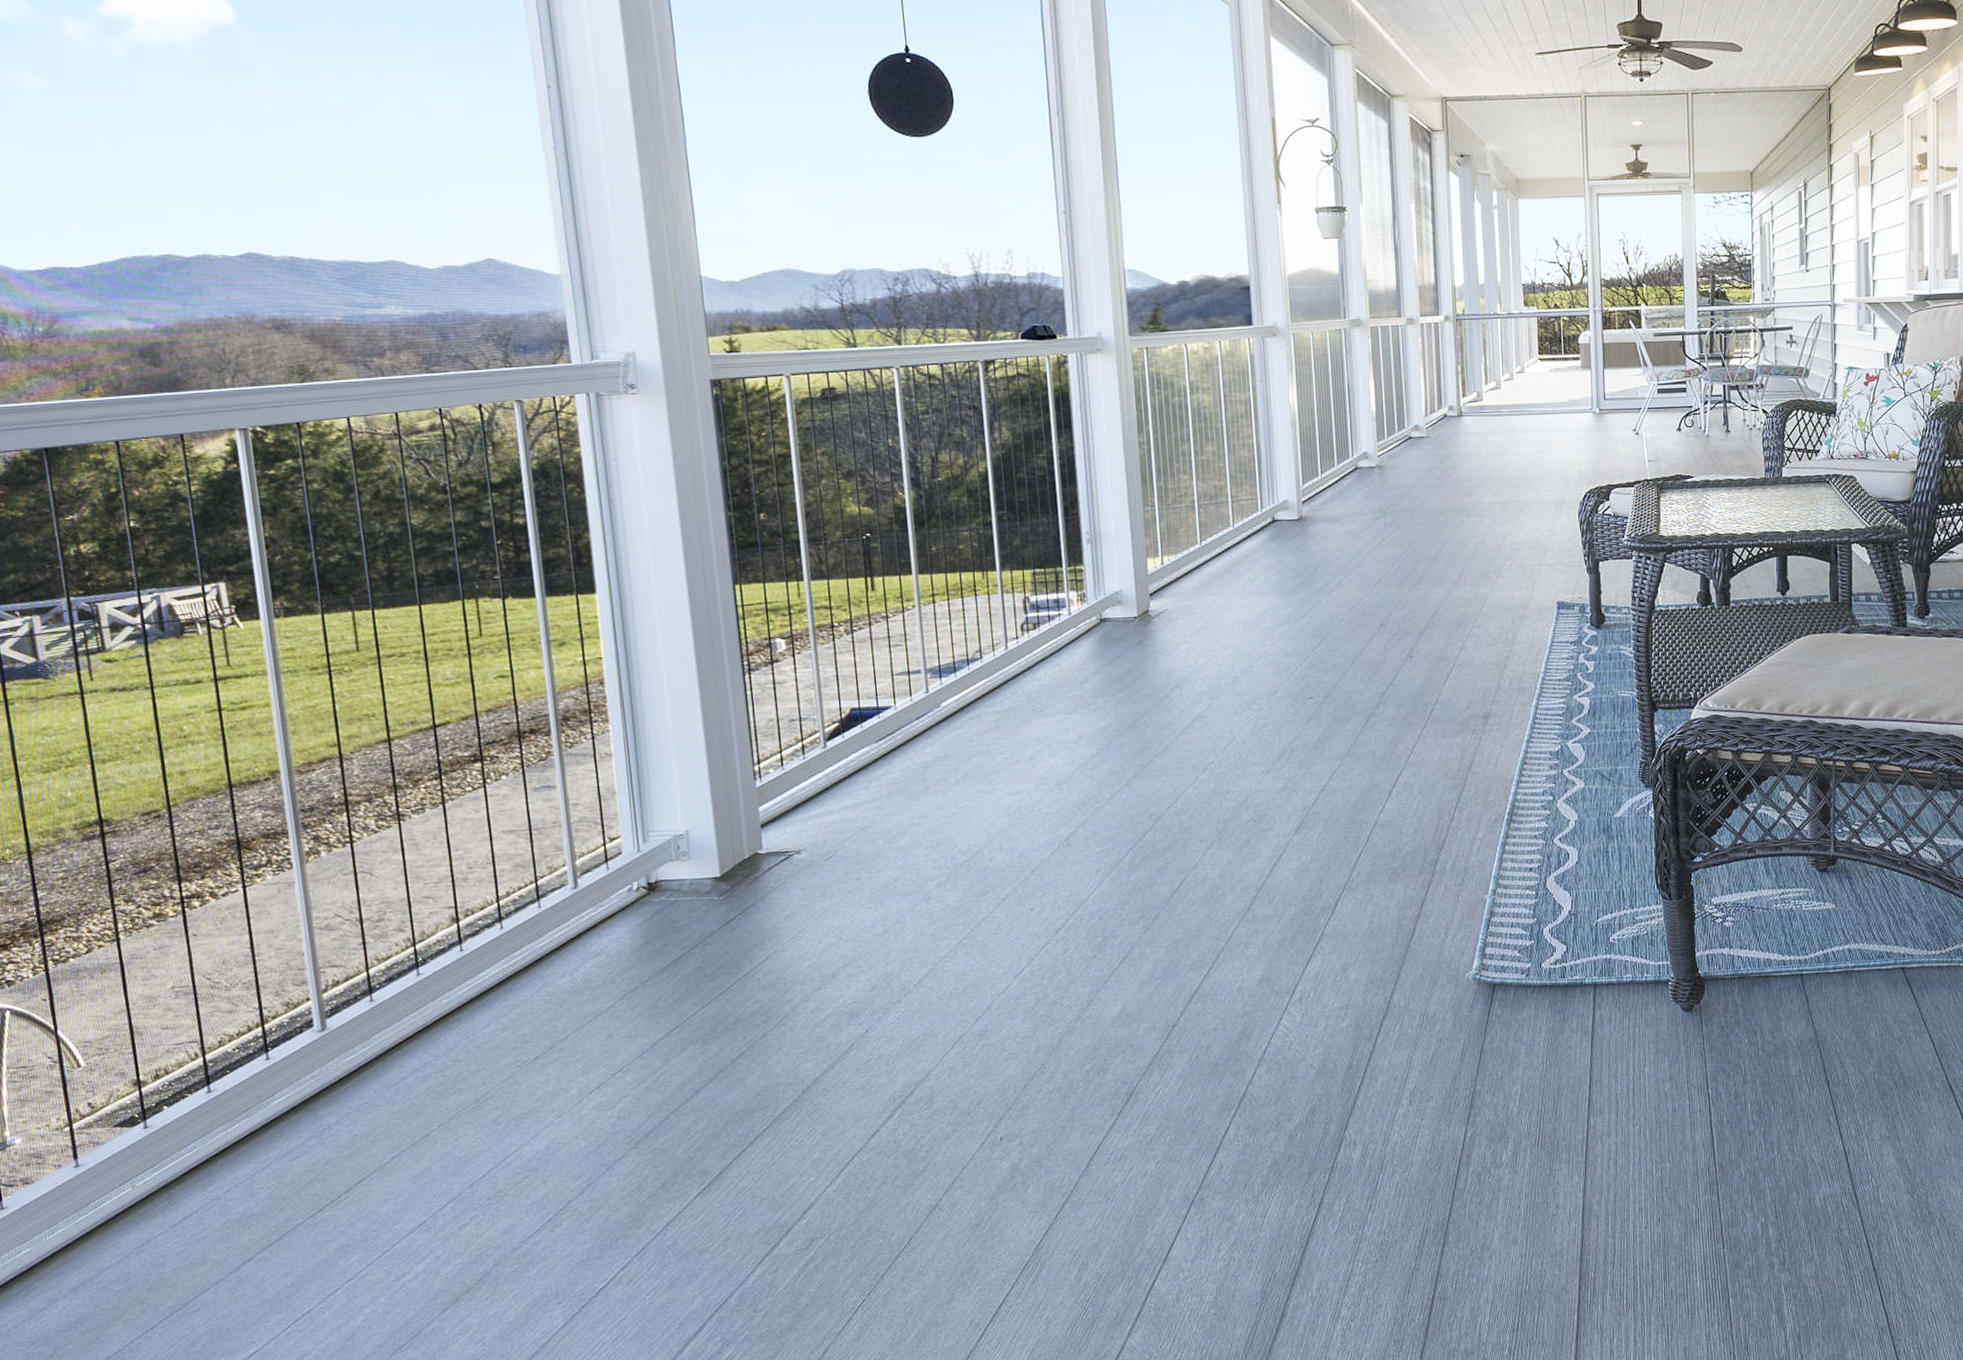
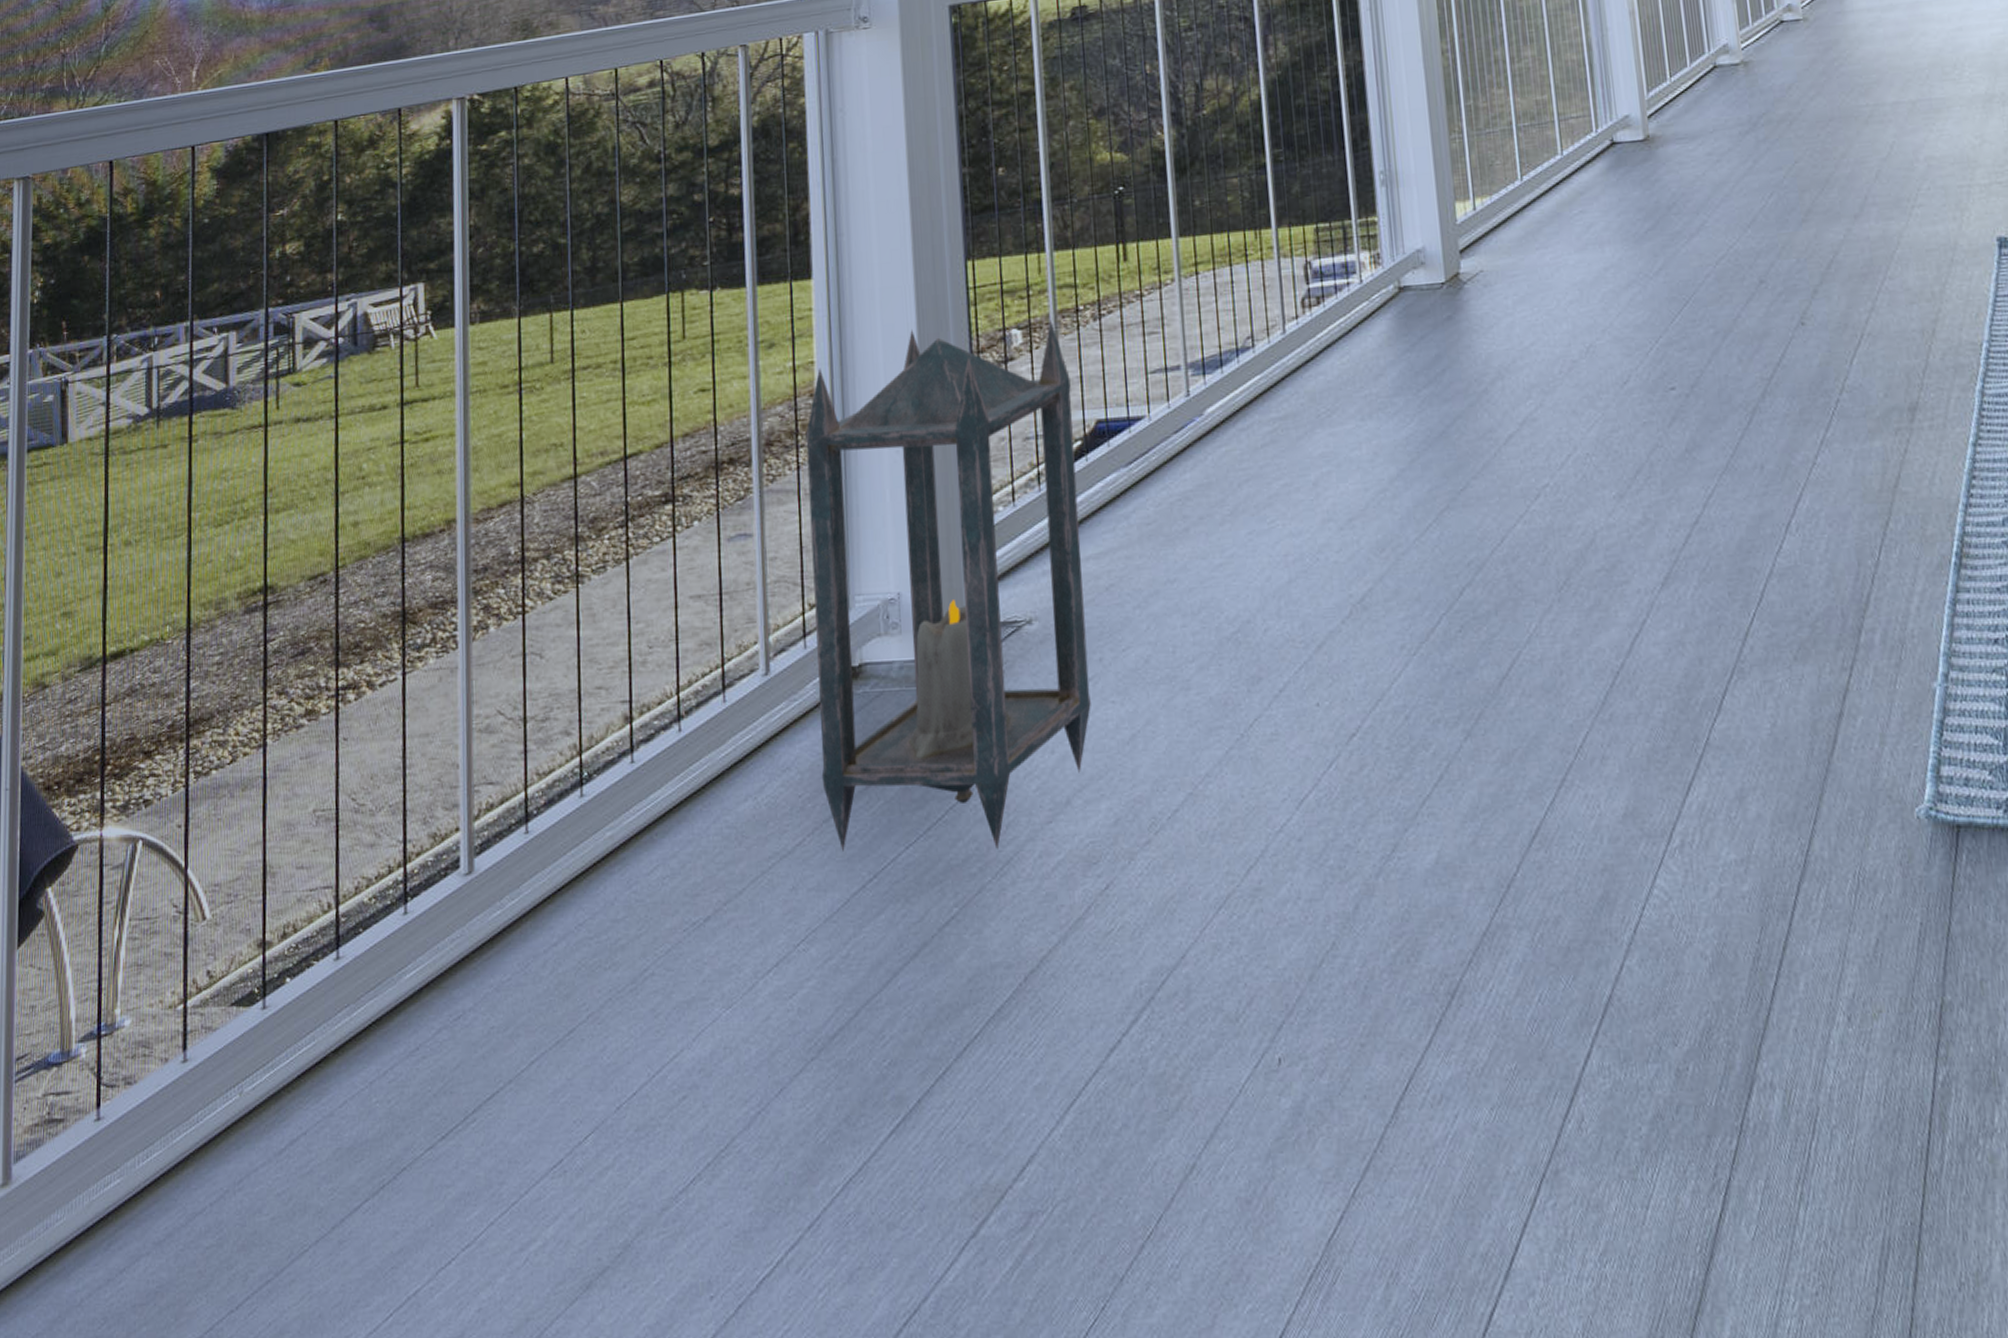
lantern: none [598,632,851,1011] -> present [805,319,1091,851]

